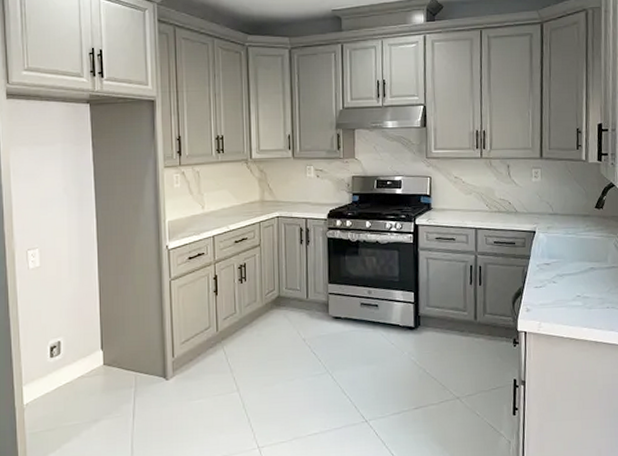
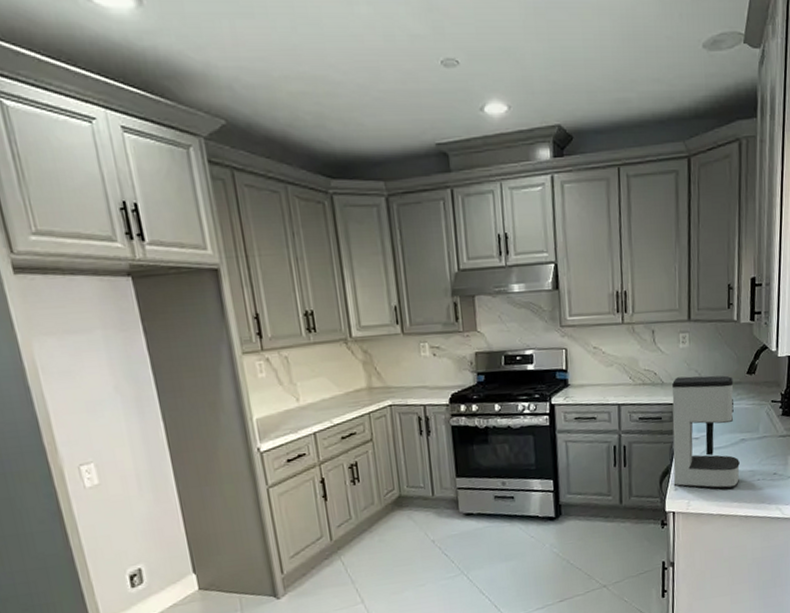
coffee maker: none [525,207,589,314] -> present [672,375,740,489]

